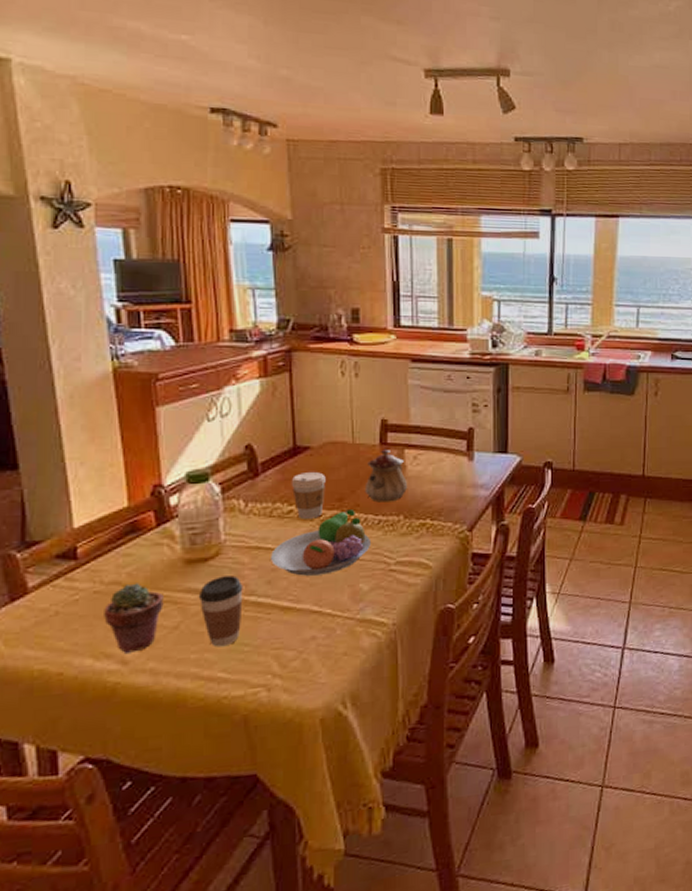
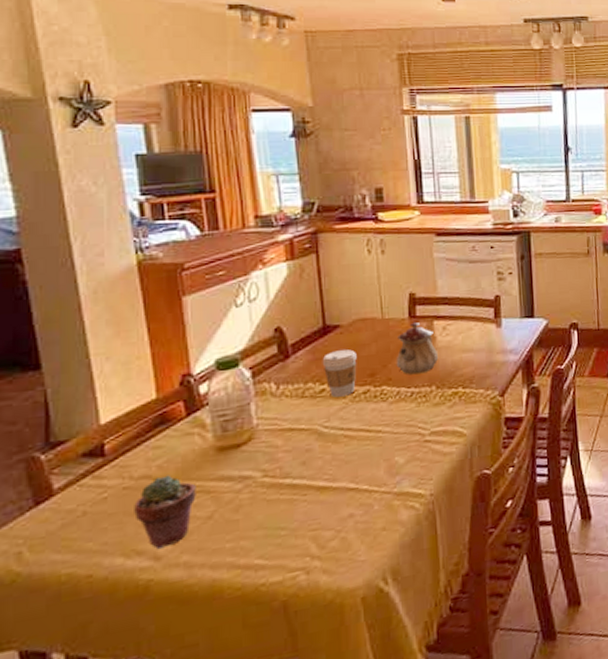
coffee cup: present [198,575,243,647] -> none [231,459,278,534]
fruit bowl: present [271,509,370,576] -> none [305,384,404,454]

